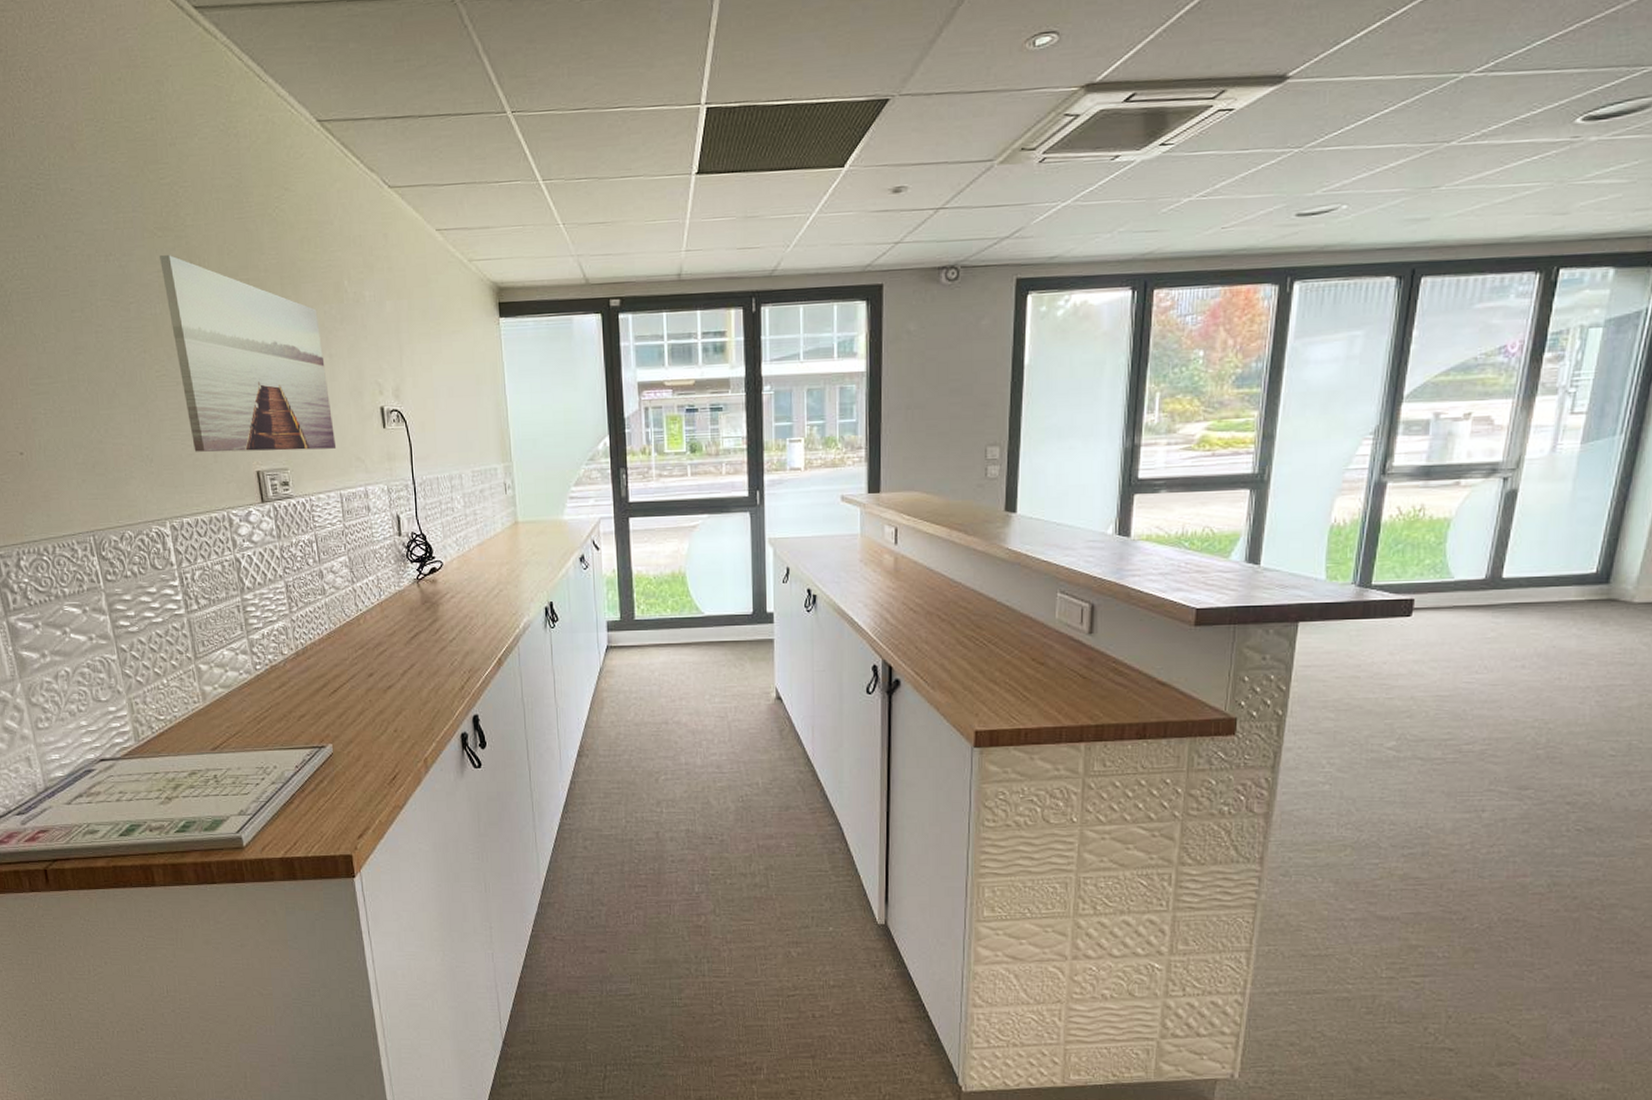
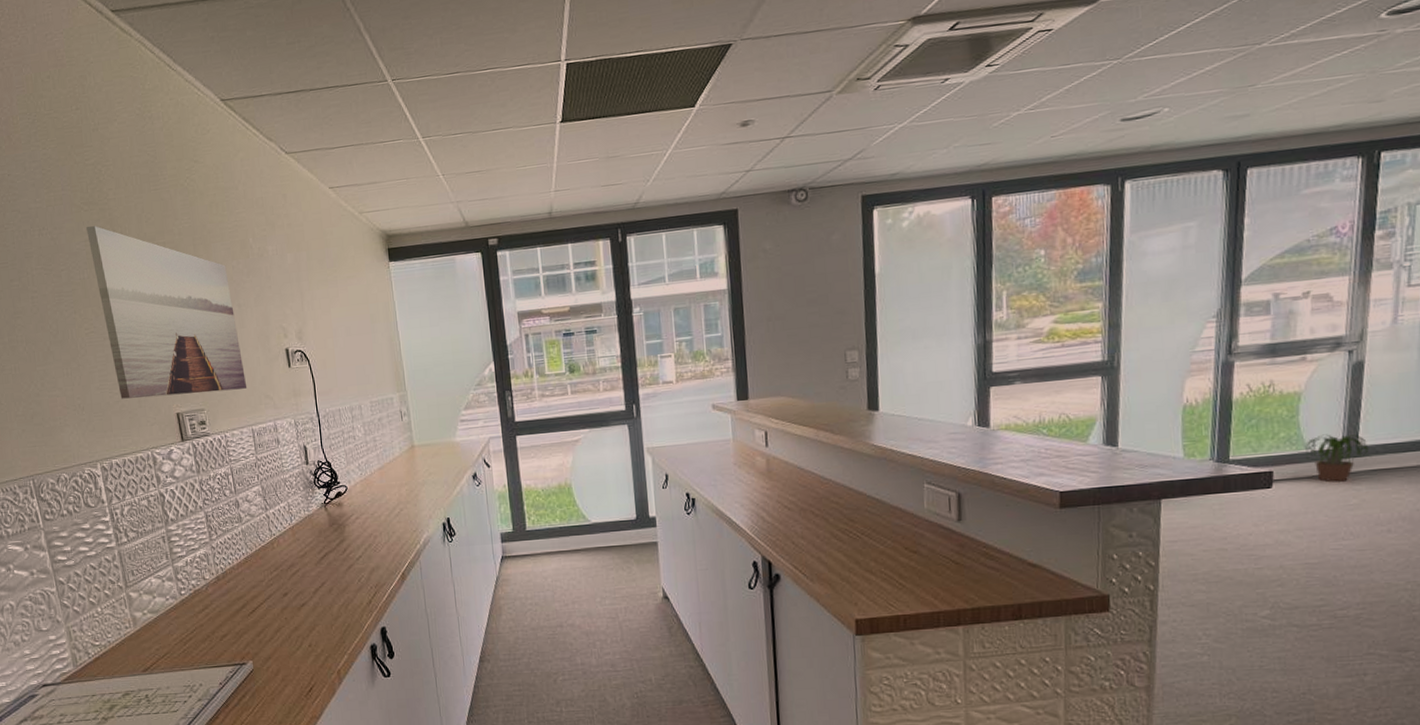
potted plant: none [1448,563,1514,614] -> present [1304,434,1371,482]

